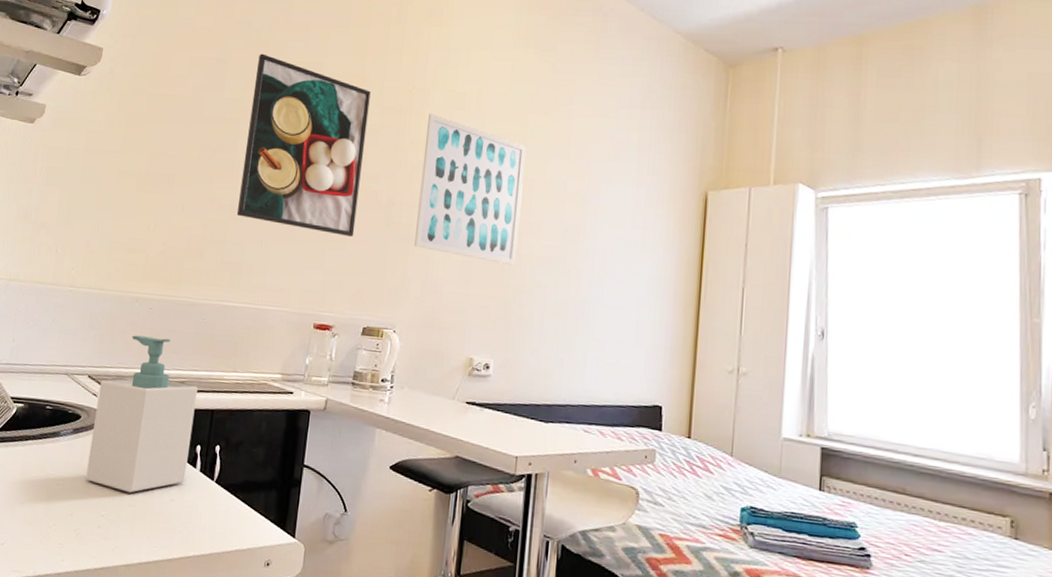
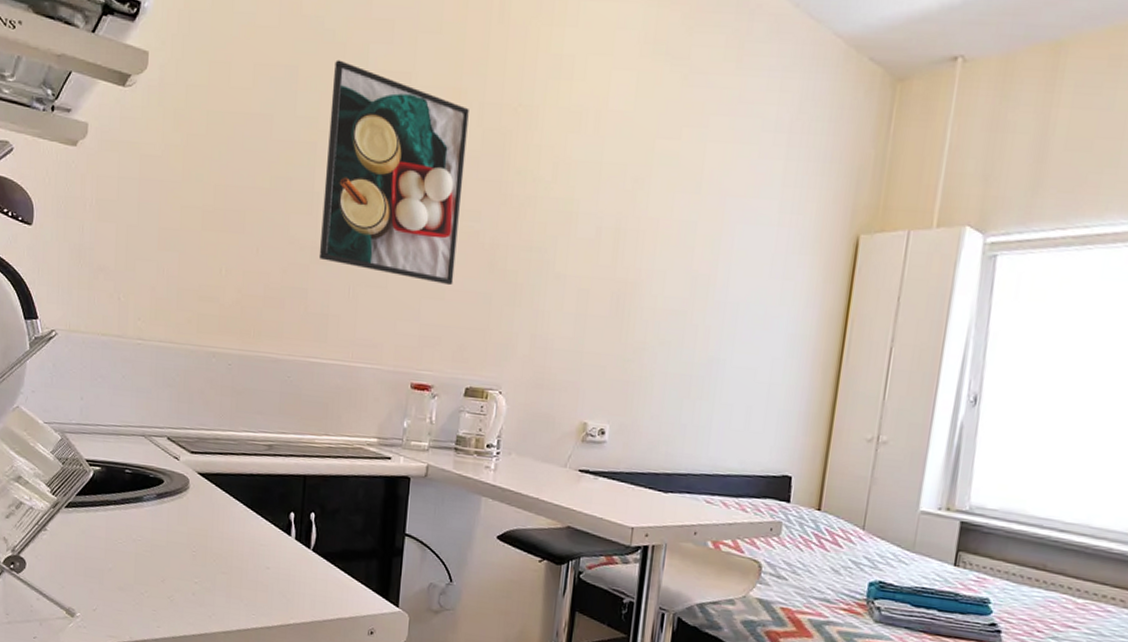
soap bottle: present [86,335,198,493] -> none [175,394,287,561]
wall art: present [415,113,526,266] -> none [522,136,651,320]

